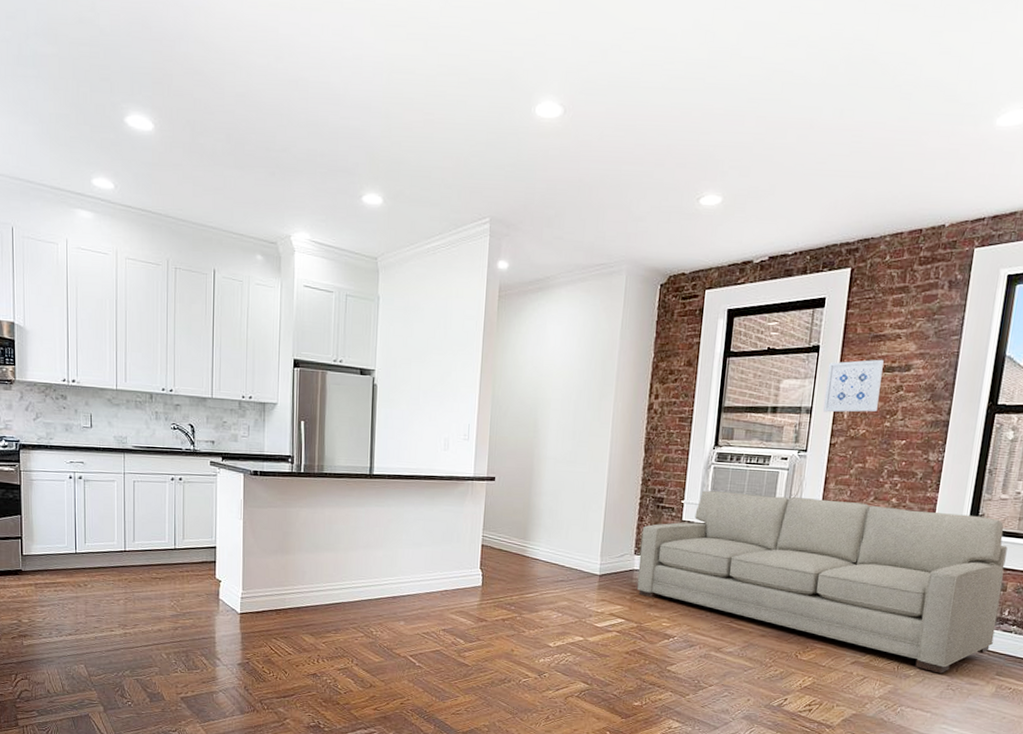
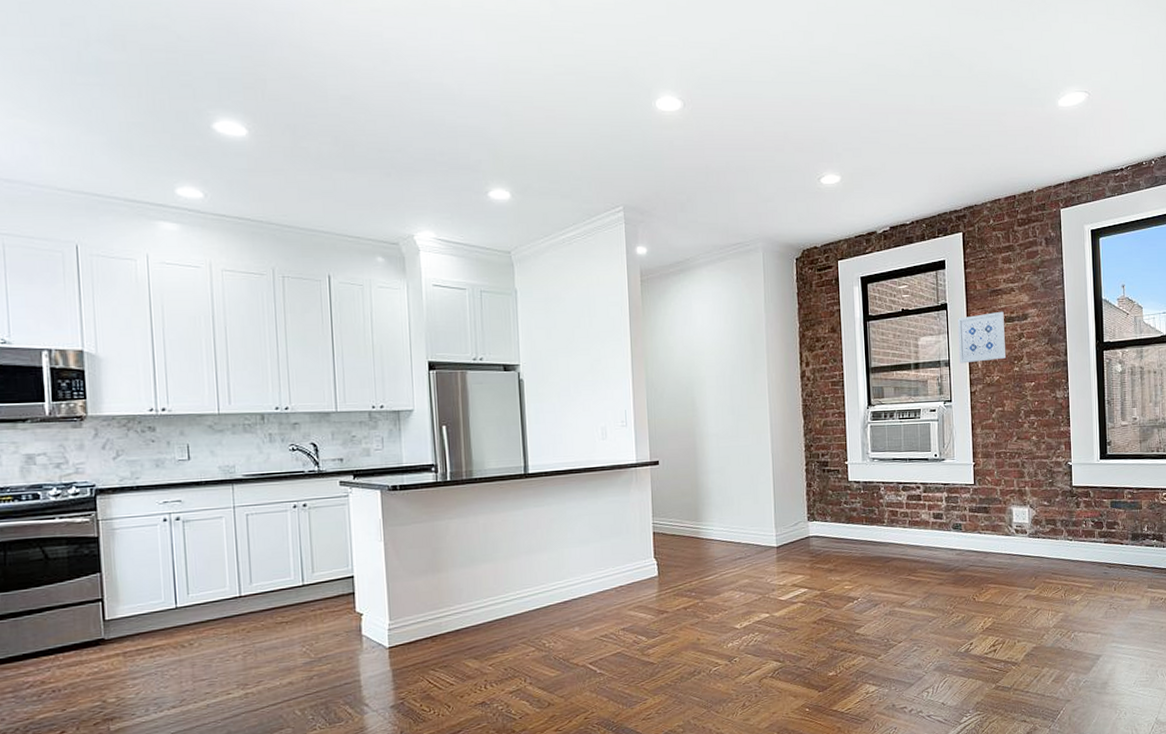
sofa: present [636,490,1008,674] -> none [812,443,1140,595]

